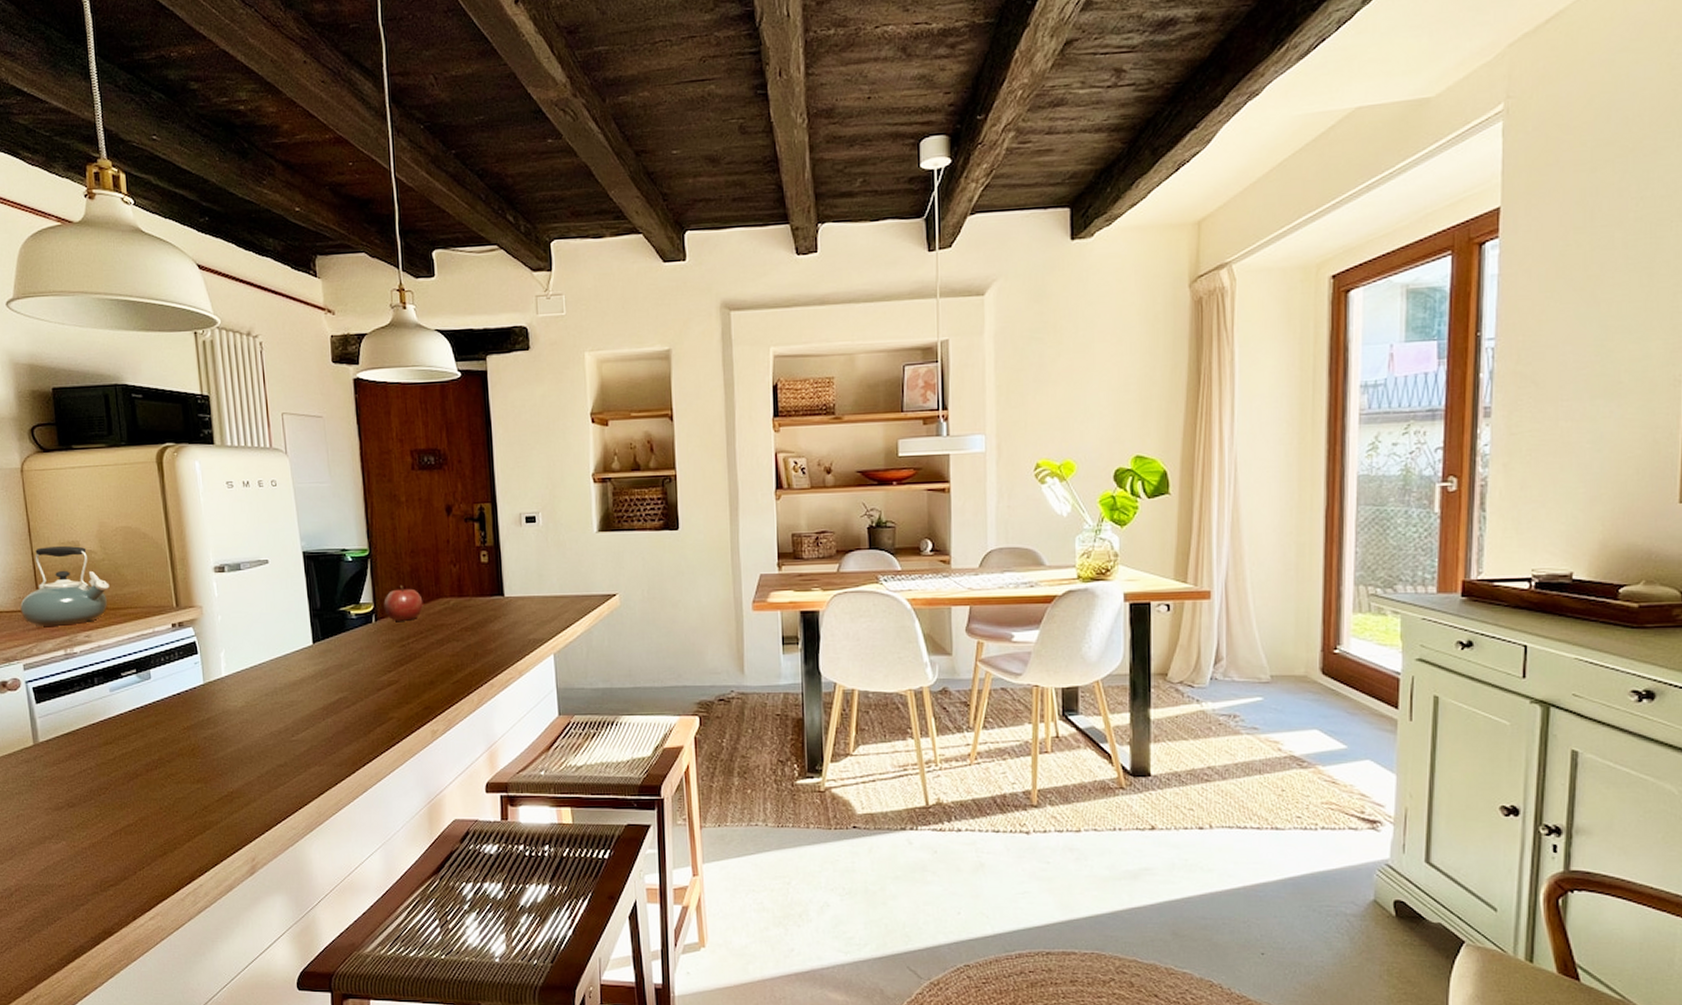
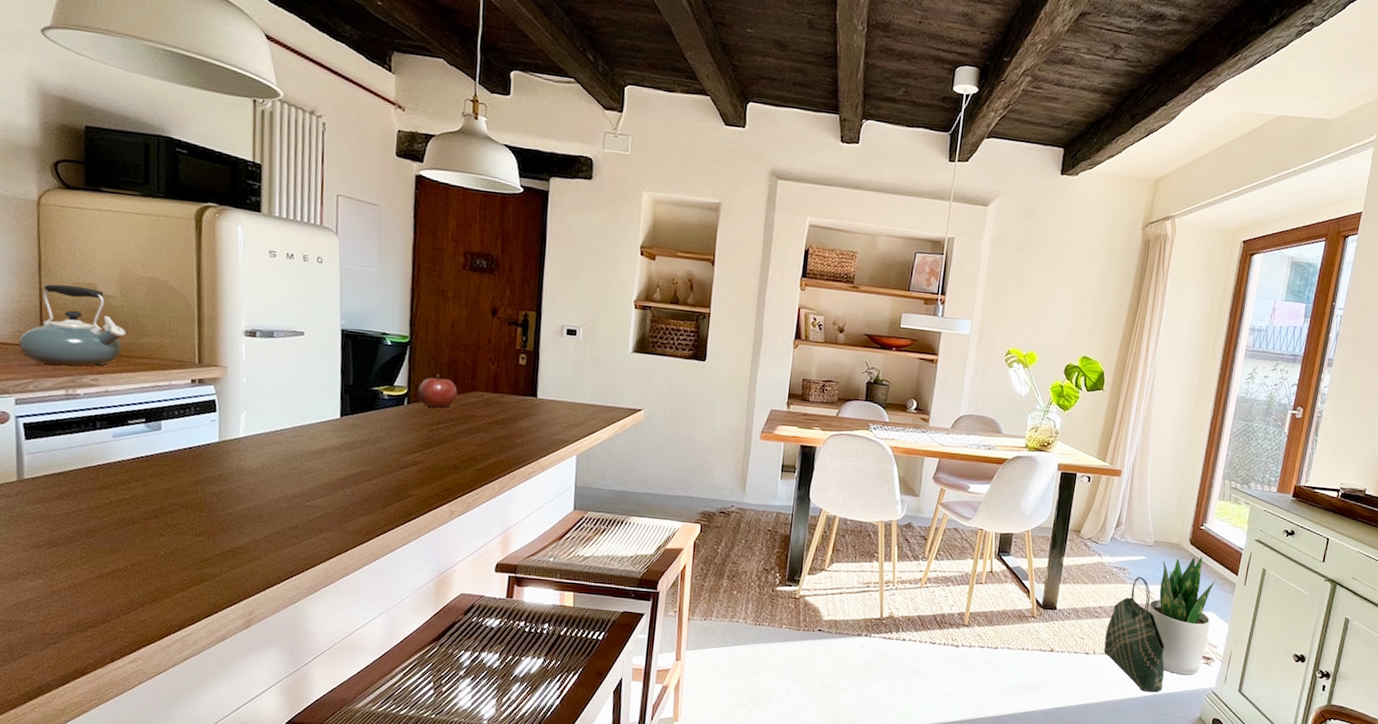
tote bag: none [1223,724,1315,872] -> present [1104,577,1165,692]
planter: none [1277,689,1369,846] -> present [1148,557,1216,676]

